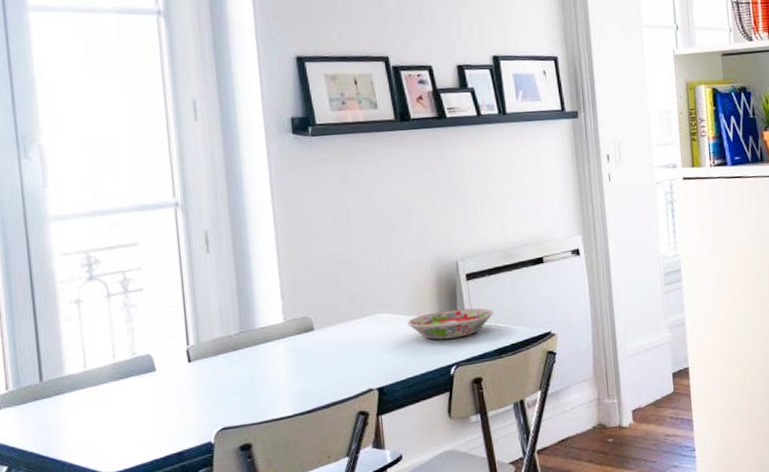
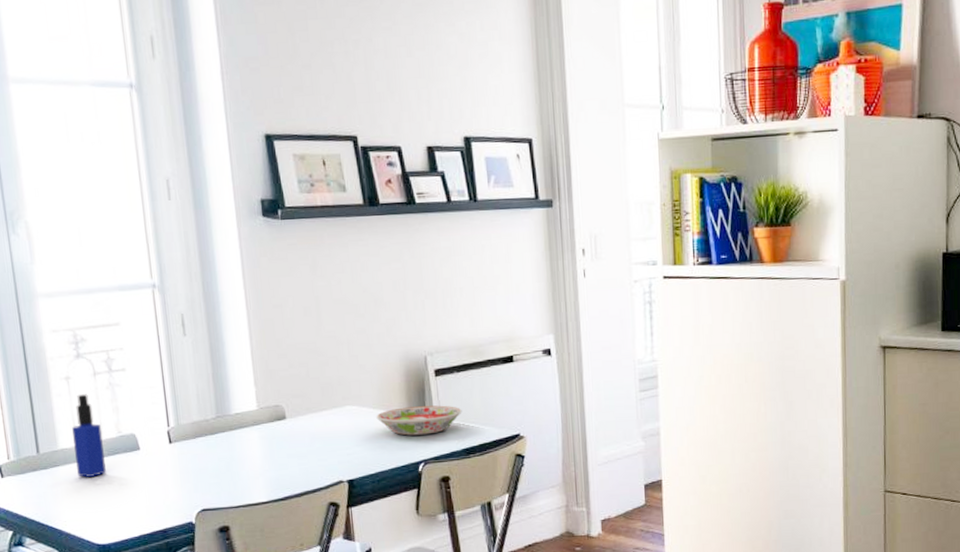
bottle: none [81,316,117,404] -> present [72,394,106,477]

